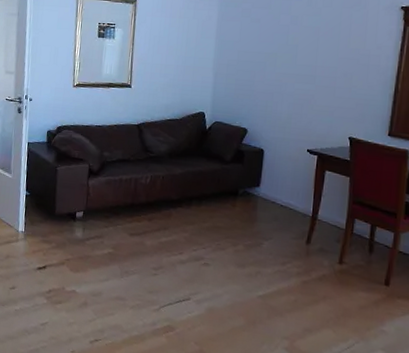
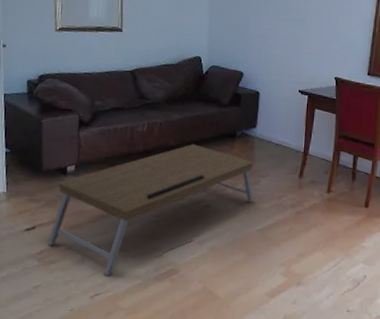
coffee table: none [55,199,257,324] -> present [47,144,255,277]

